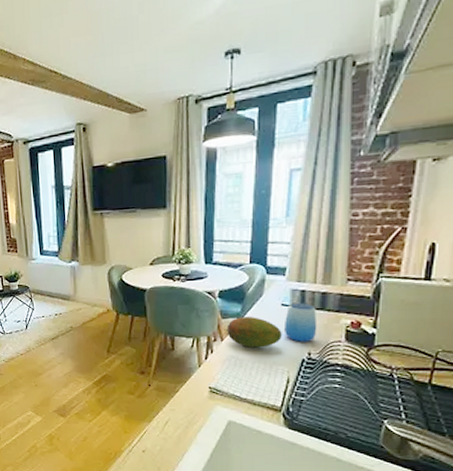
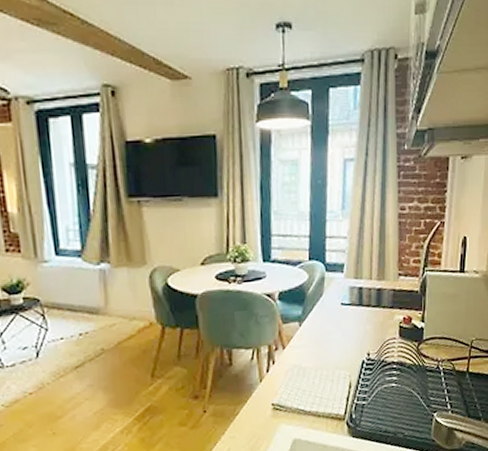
fruit: present [226,316,282,348] -> none [288,318,343,354]
cup: present [283,303,317,342] -> none [344,301,375,343]

